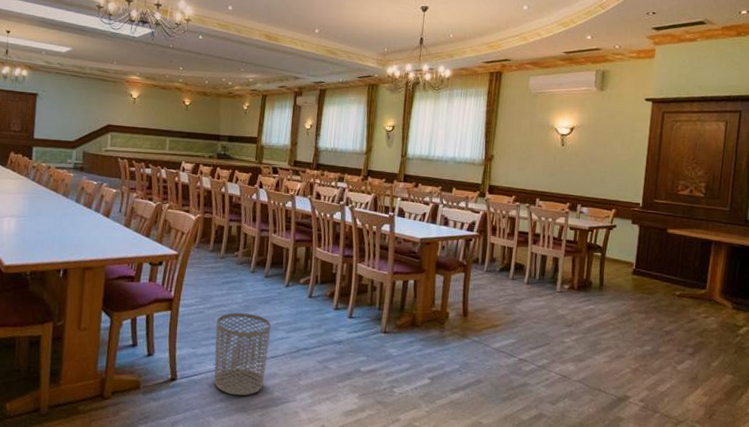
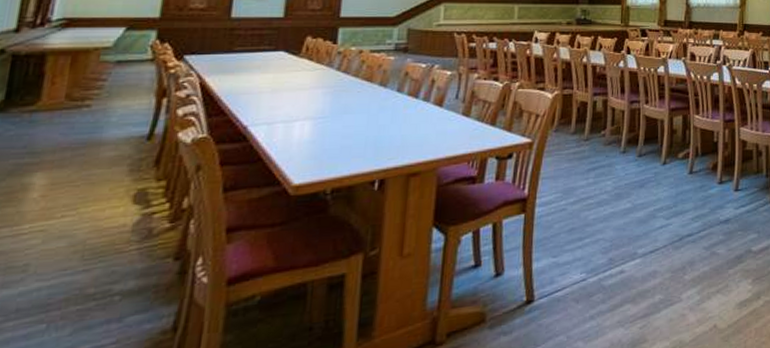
waste bin: present [214,312,271,396] -> none [581,202,648,308]

